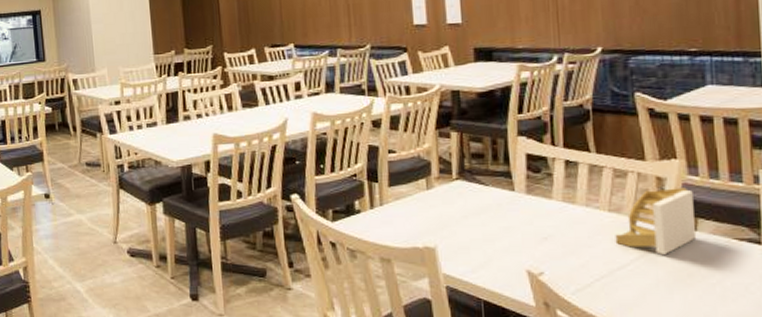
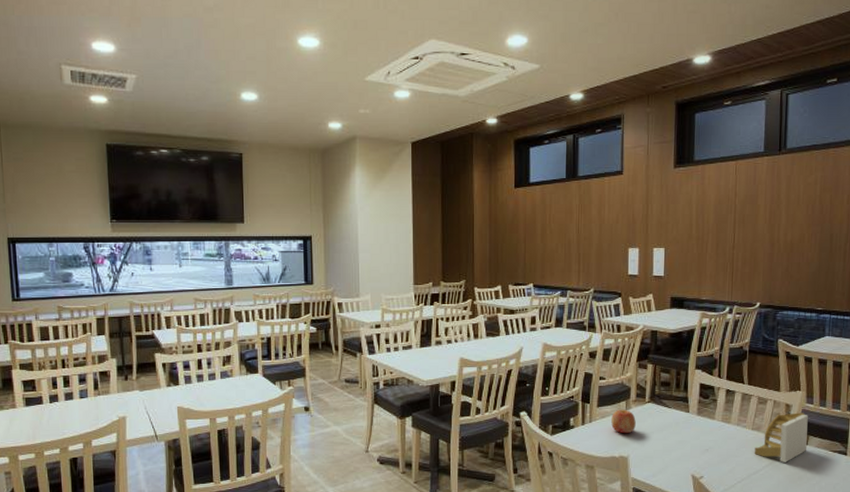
apple: none [408,188,442,219] -> present [611,409,636,434]

